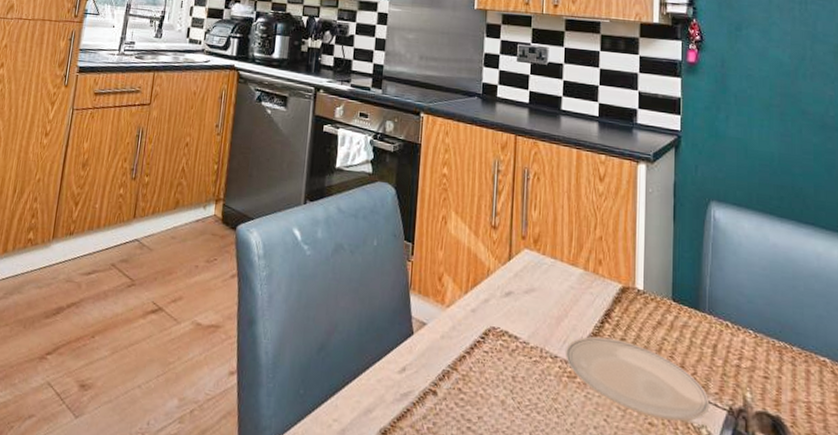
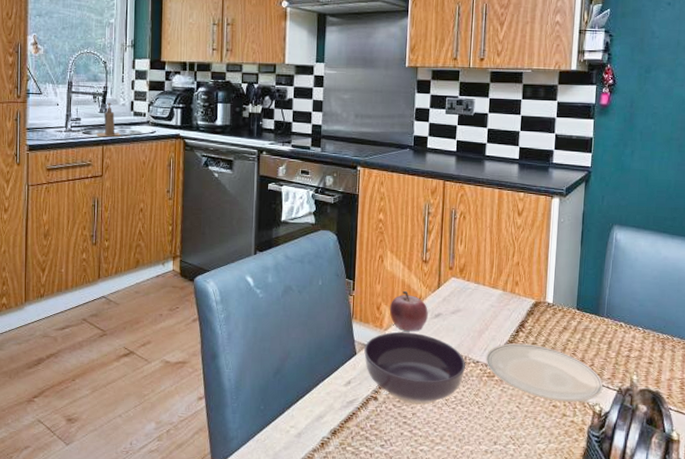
soap dispenser: none [148,28,174,64] -> present [96,103,121,138]
bowl: none [422,310,542,407] -> present [364,331,466,405]
fruit: none [452,260,497,312] -> present [389,290,428,332]

